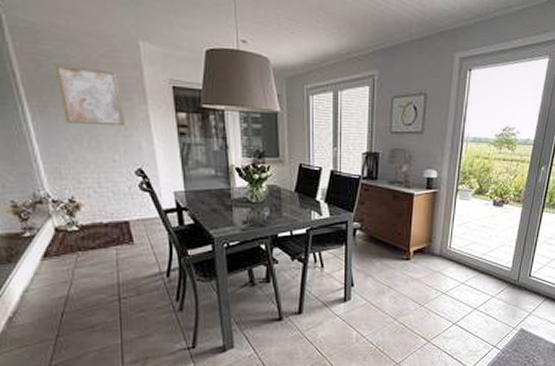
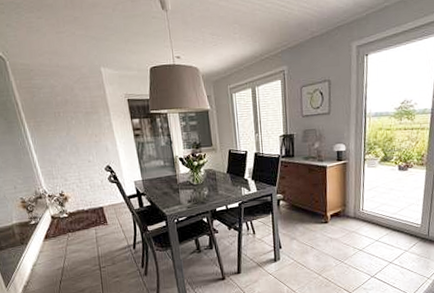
wall art: present [53,64,126,126] -> none [43,92,96,136]

